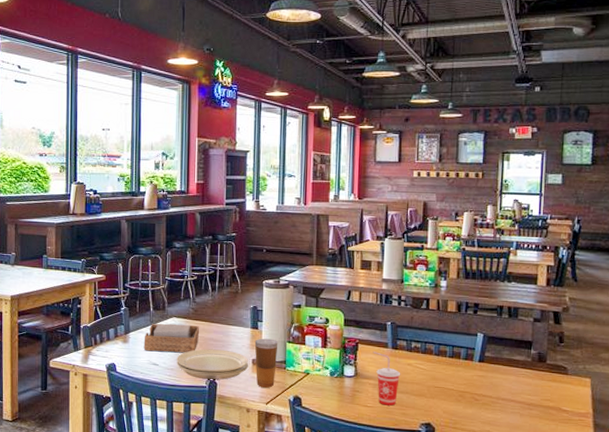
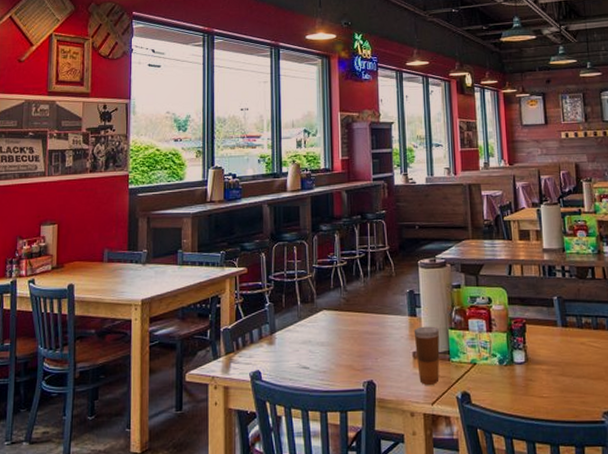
napkin holder: present [143,323,200,353] -> none [291,317,353,353]
plate: present [177,349,249,380] -> none [329,343,410,381]
beverage cup: present [373,351,401,406] -> none [542,331,575,394]

